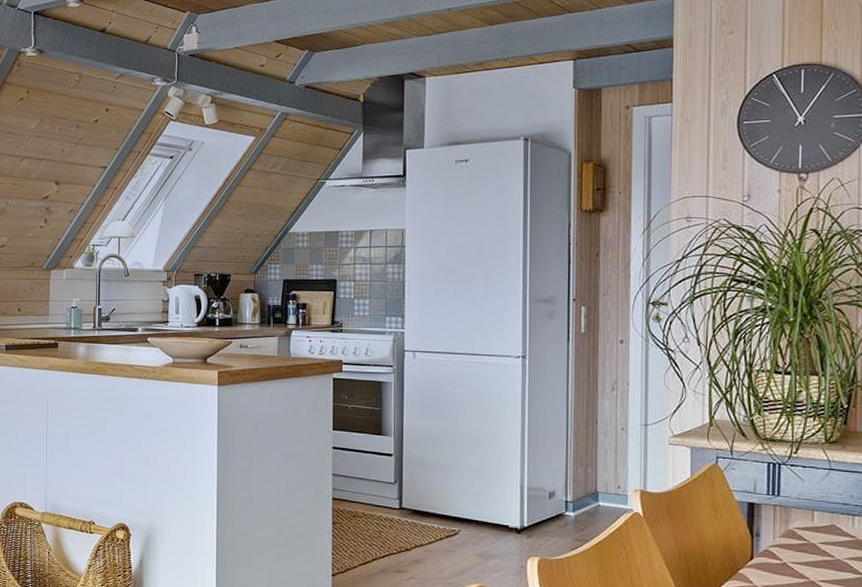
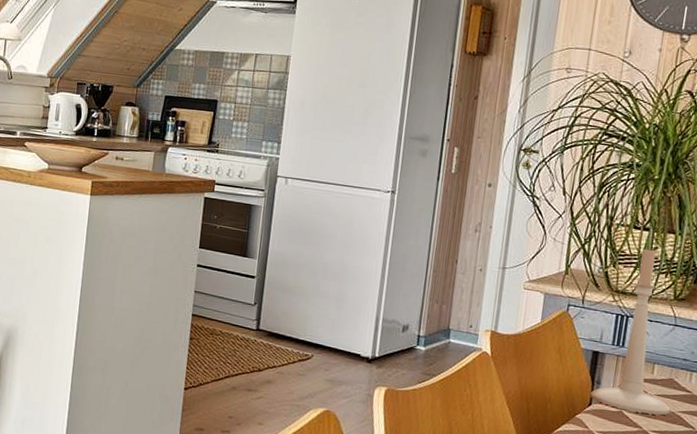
candlestick: none [751,392,837,564] -> present [590,248,671,416]

